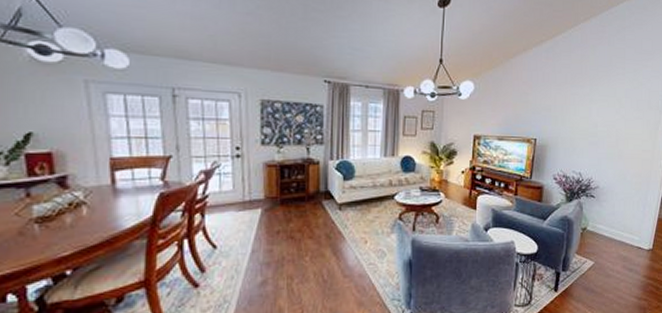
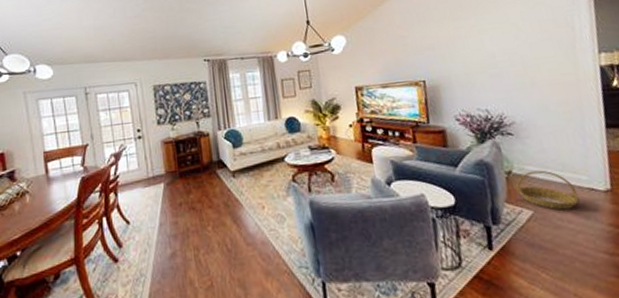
basket: none [587,229,629,263] -> present [516,170,580,210]

